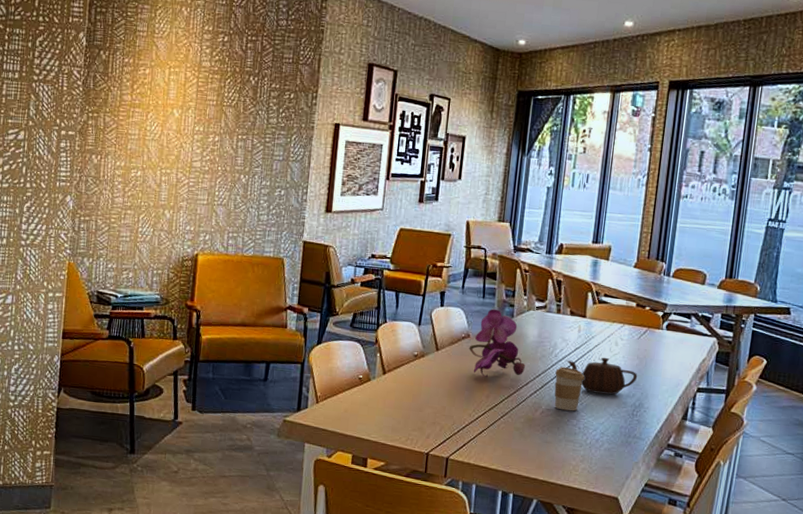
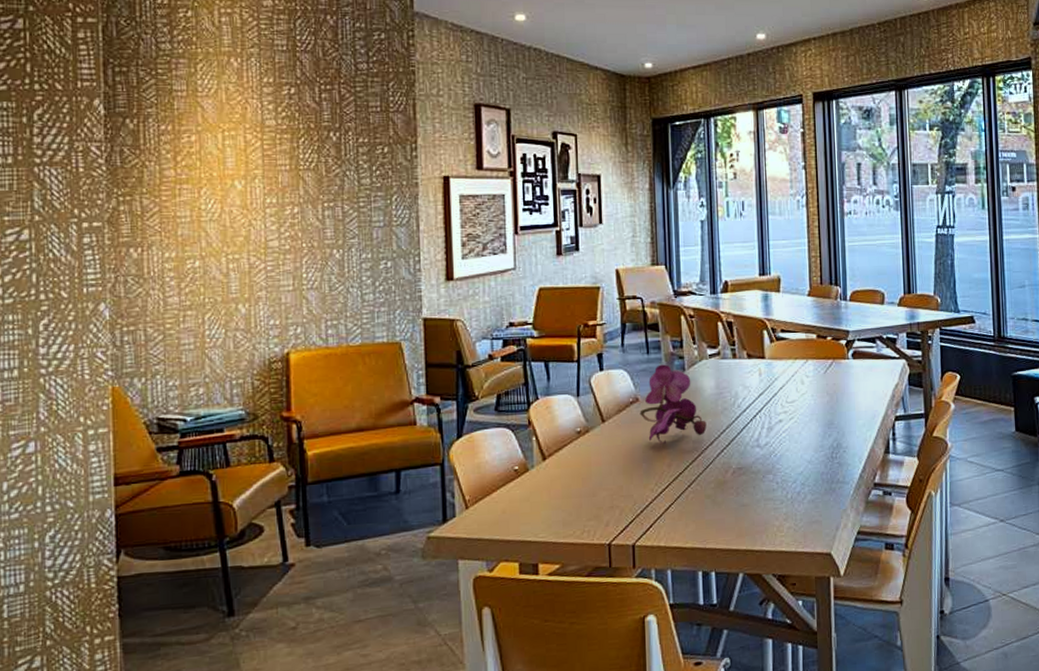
coffee cup: present [554,366,585,411] -> none [741,417,774,466]
teapot: present [566,358,638,395] -> none [751,400,831,441]

